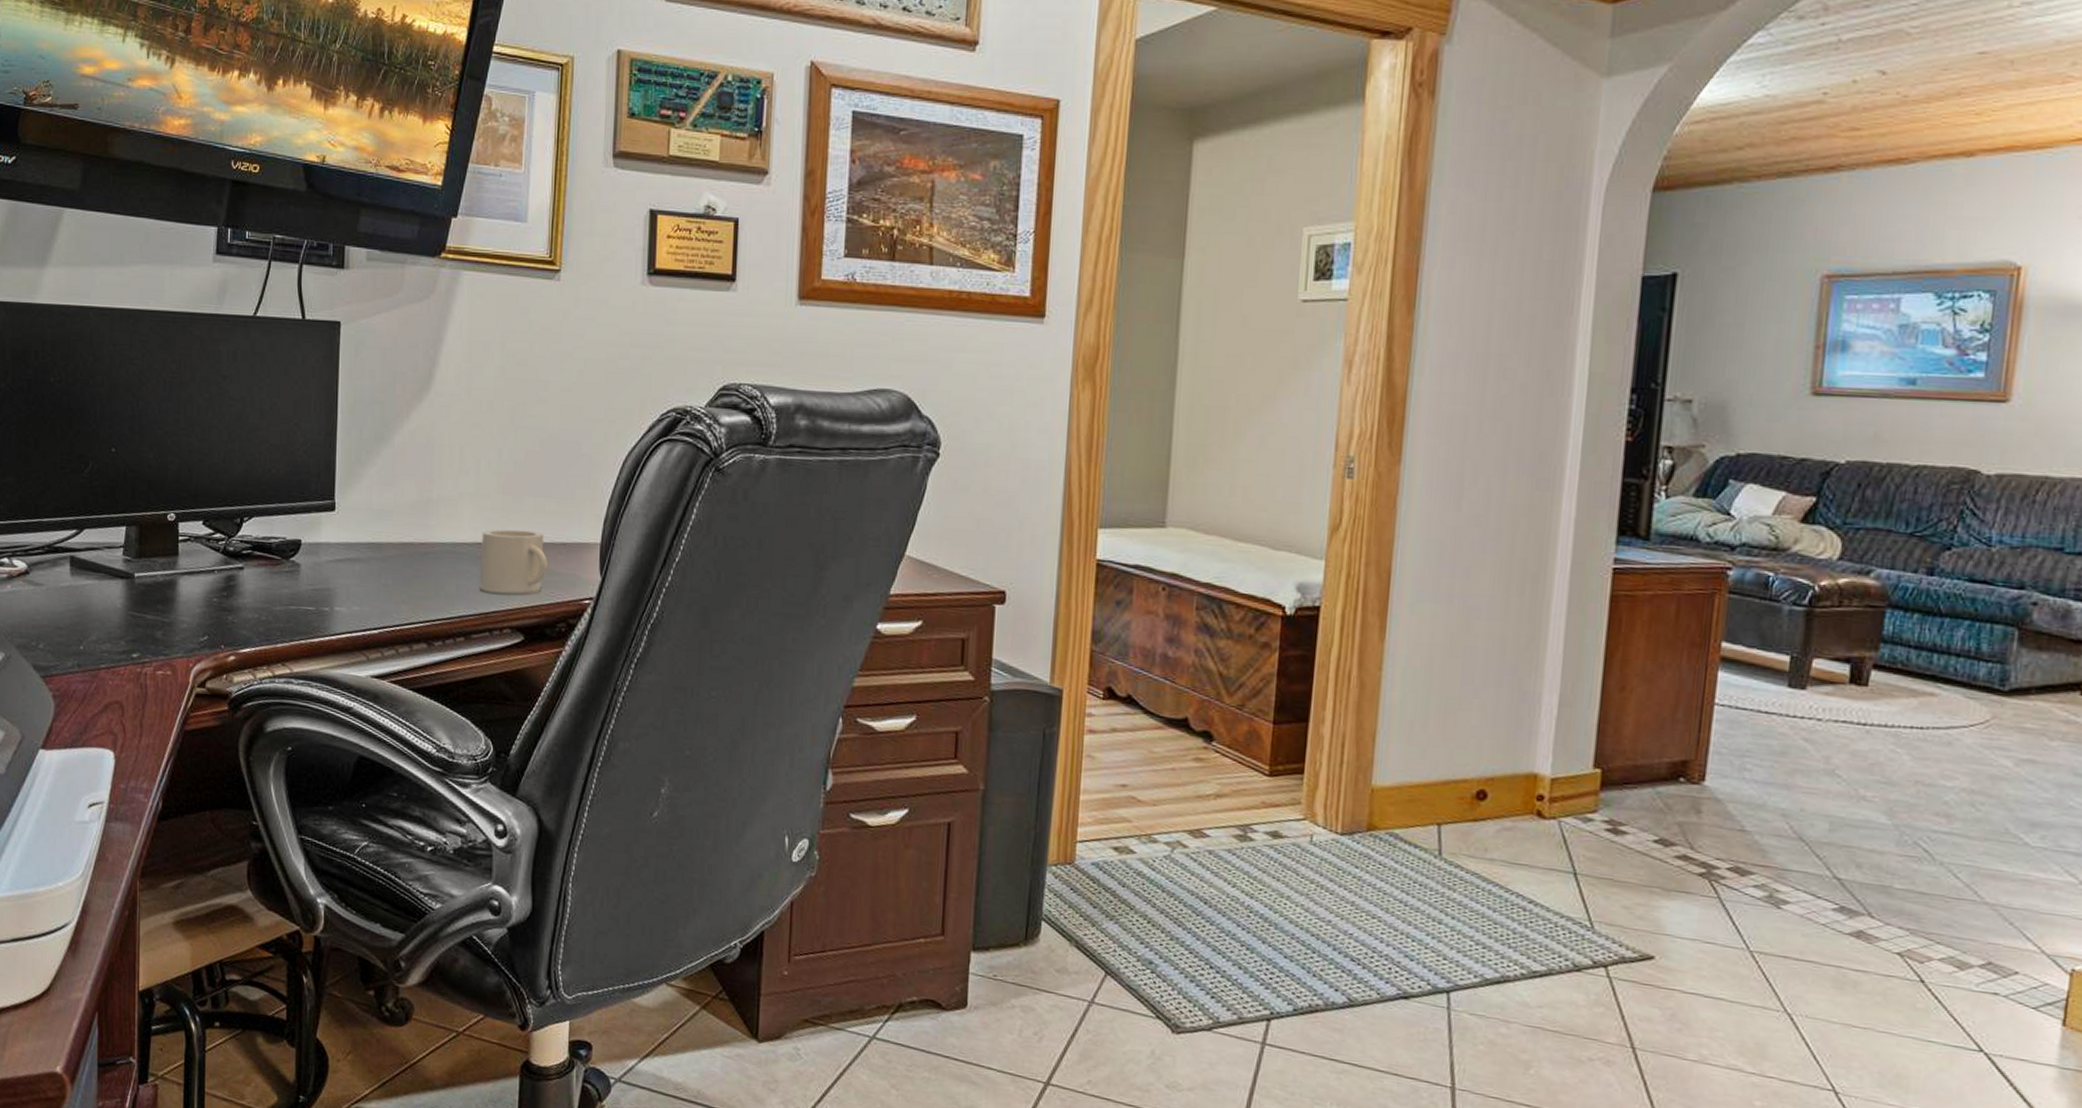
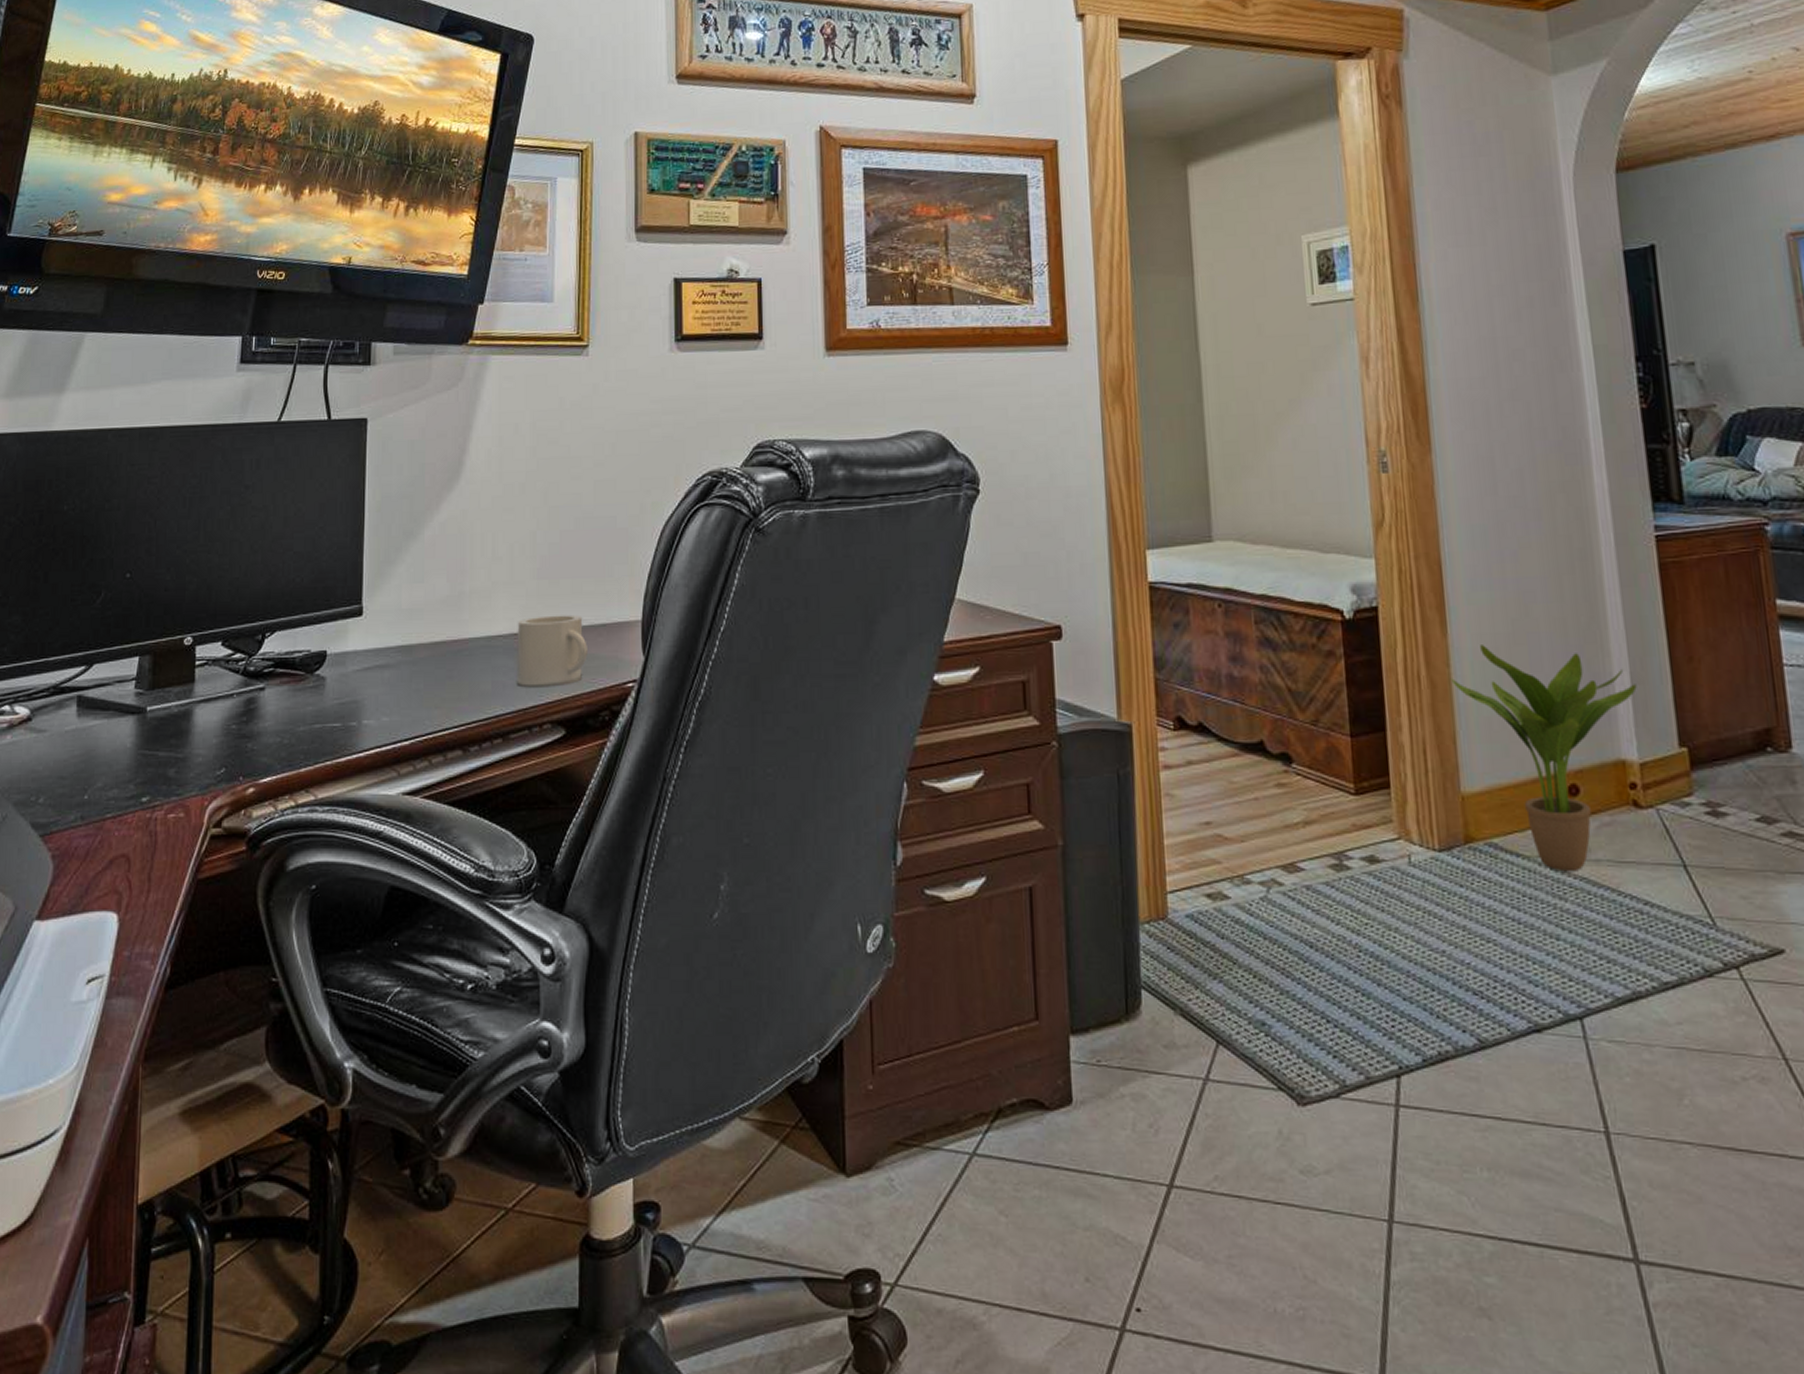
potted plant: none [1380,653,1564,866] -> present [1450,645,1637,870]

